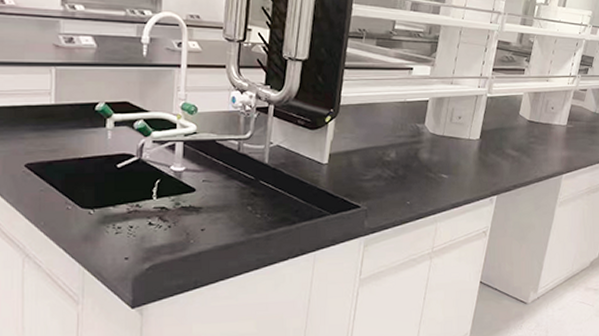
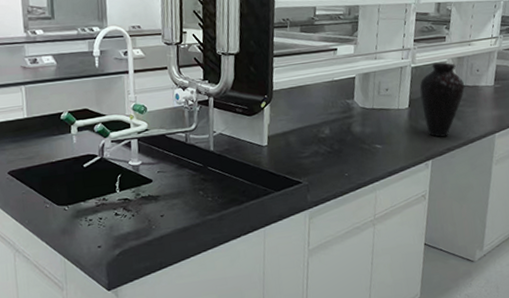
vase: none [493,95,538,173] -> present [419,62,465,137]

